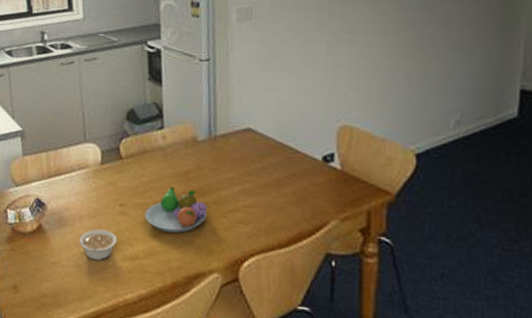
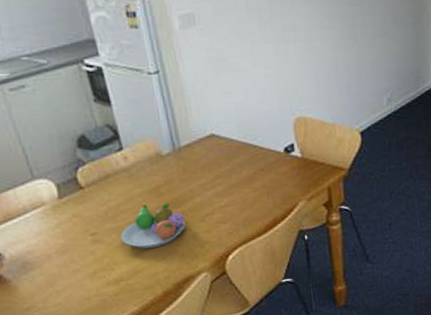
legume: present [79,229,117,261] -> none [52,262,96,295]

